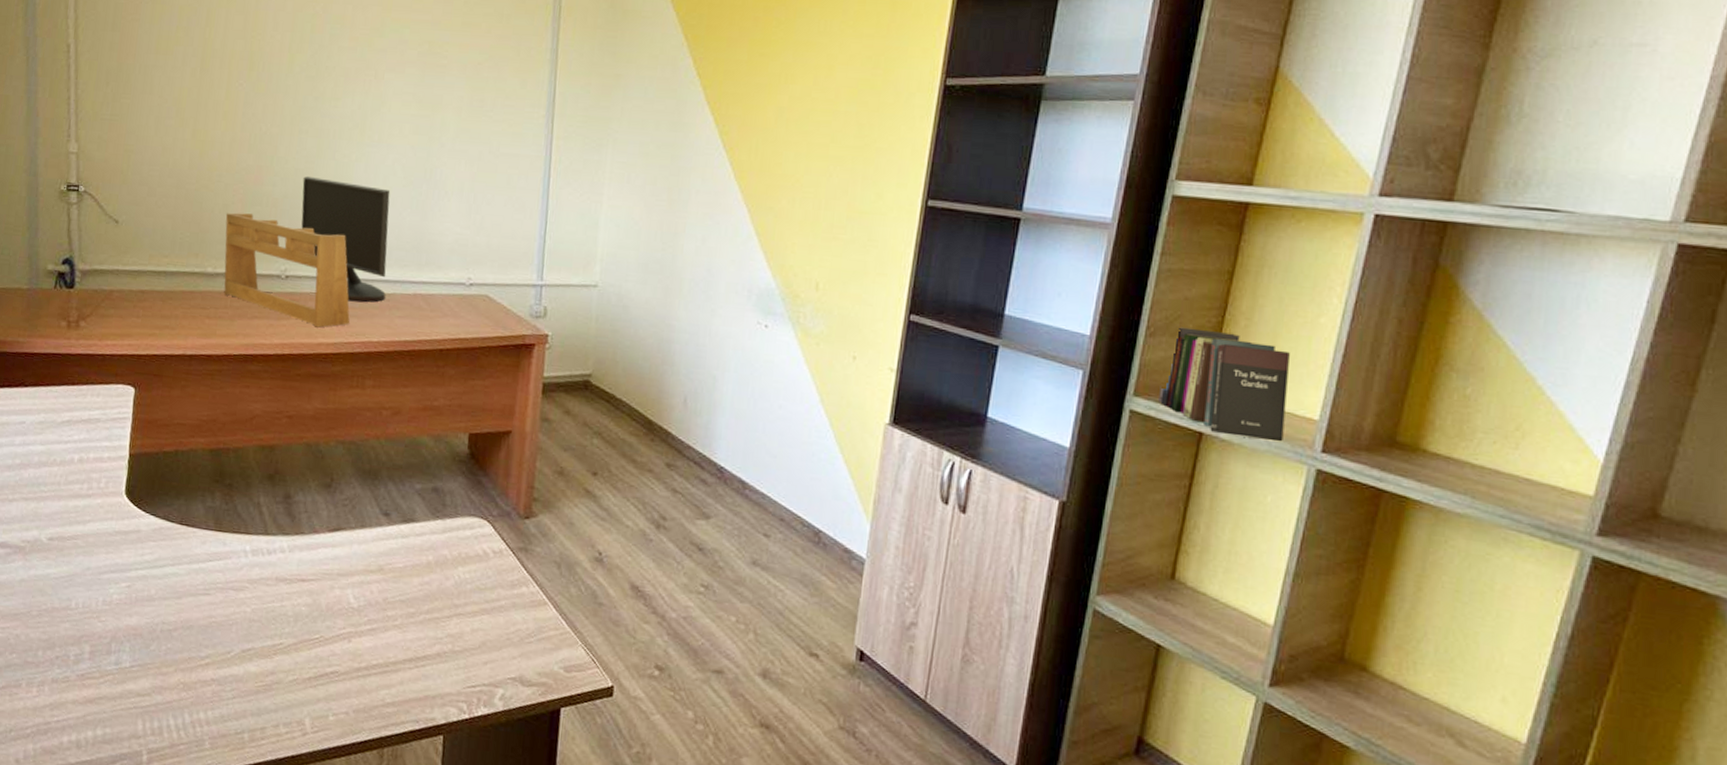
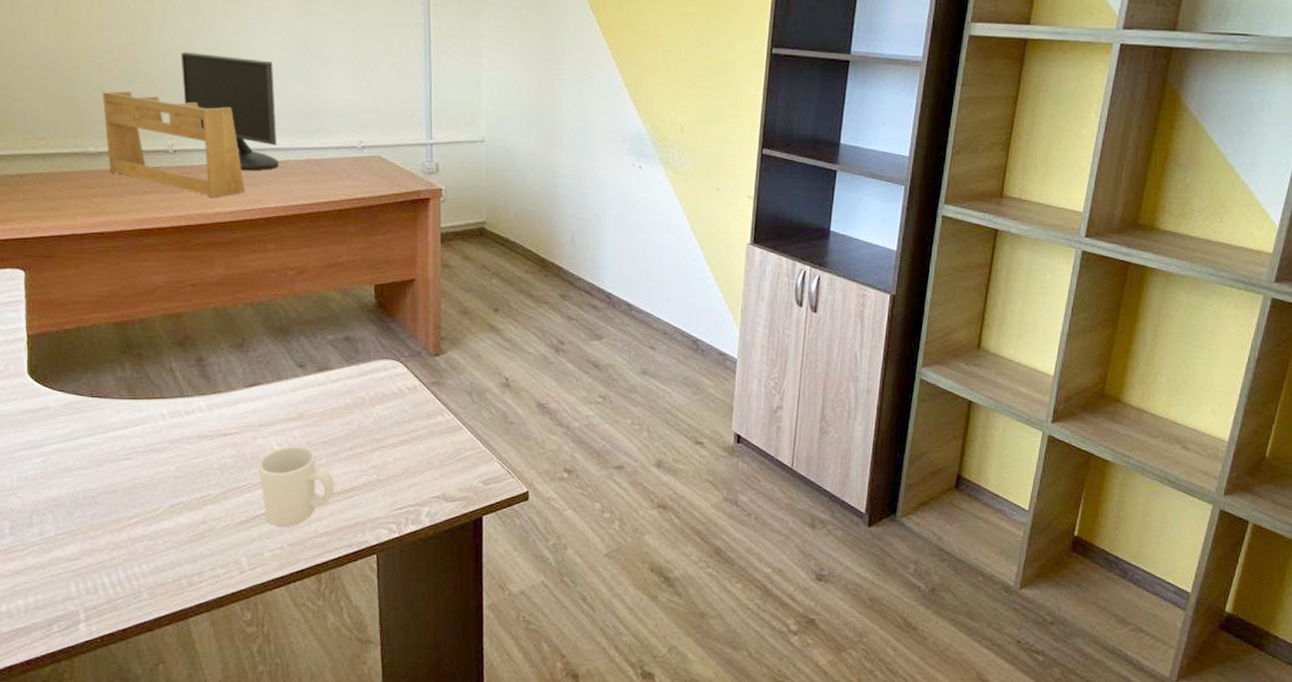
mug: none [332,600,408,690] -> present [258,446,335,526]
books: present [1159,327,1290,442] -> none [964,145,1061,232]

